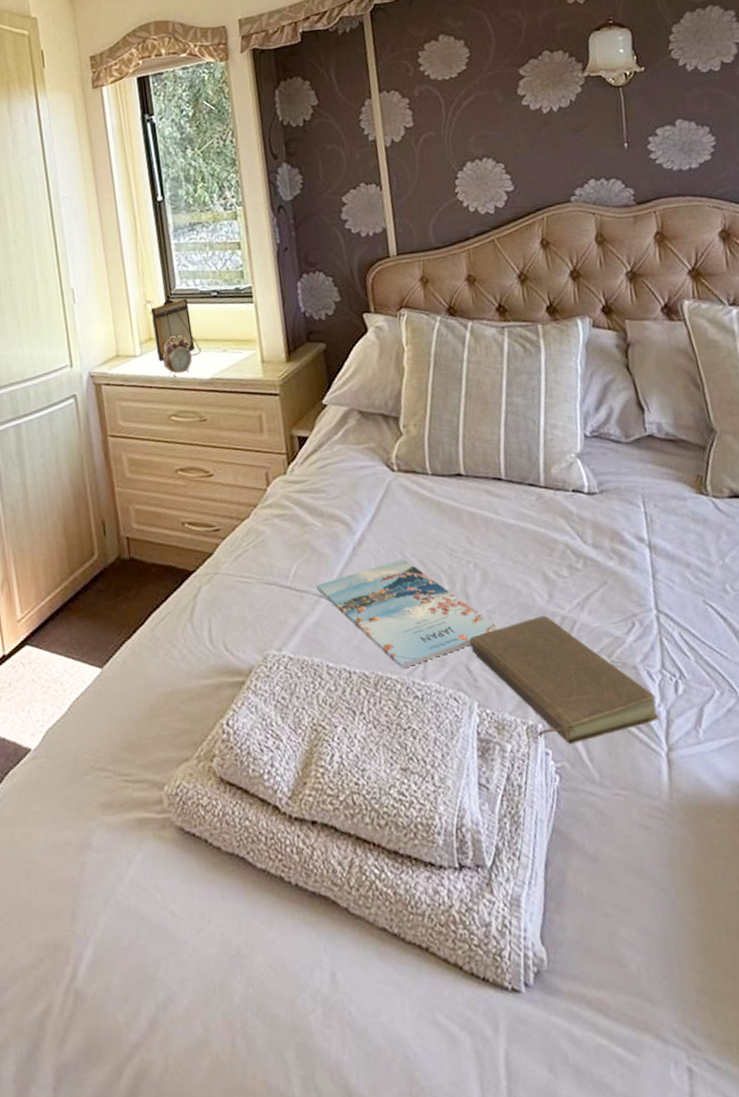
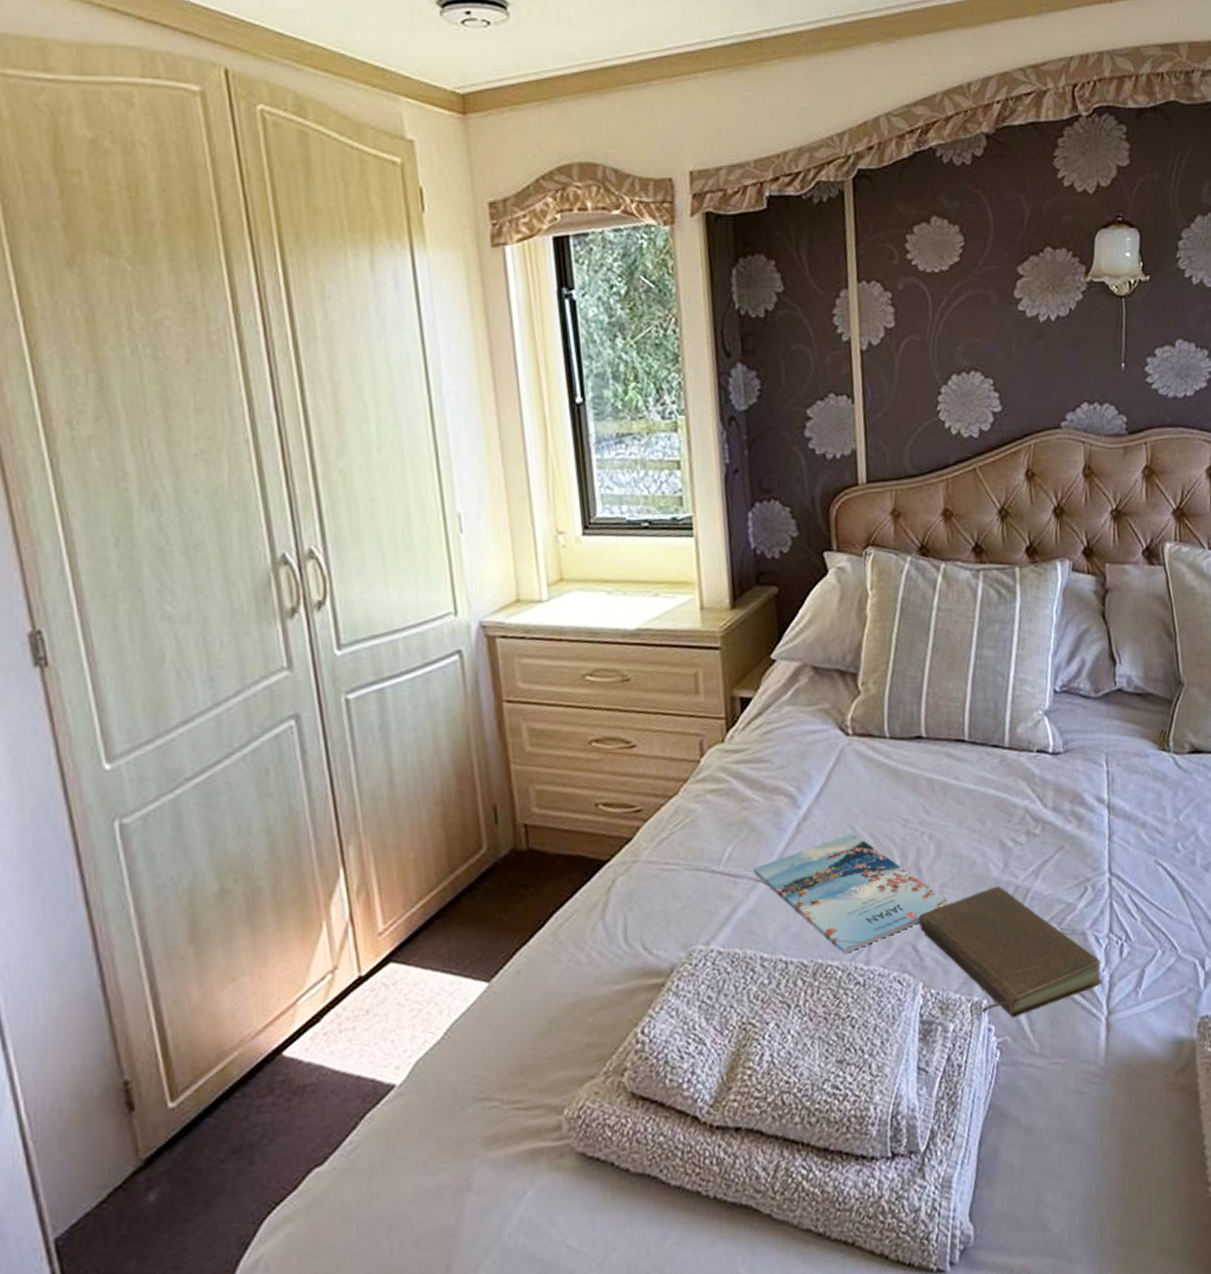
photo frame: present [150,297,202,361] -> none [562,527,627,608]
alarm clock: present [162,334,193,377] -> none [576,574,615,628]

